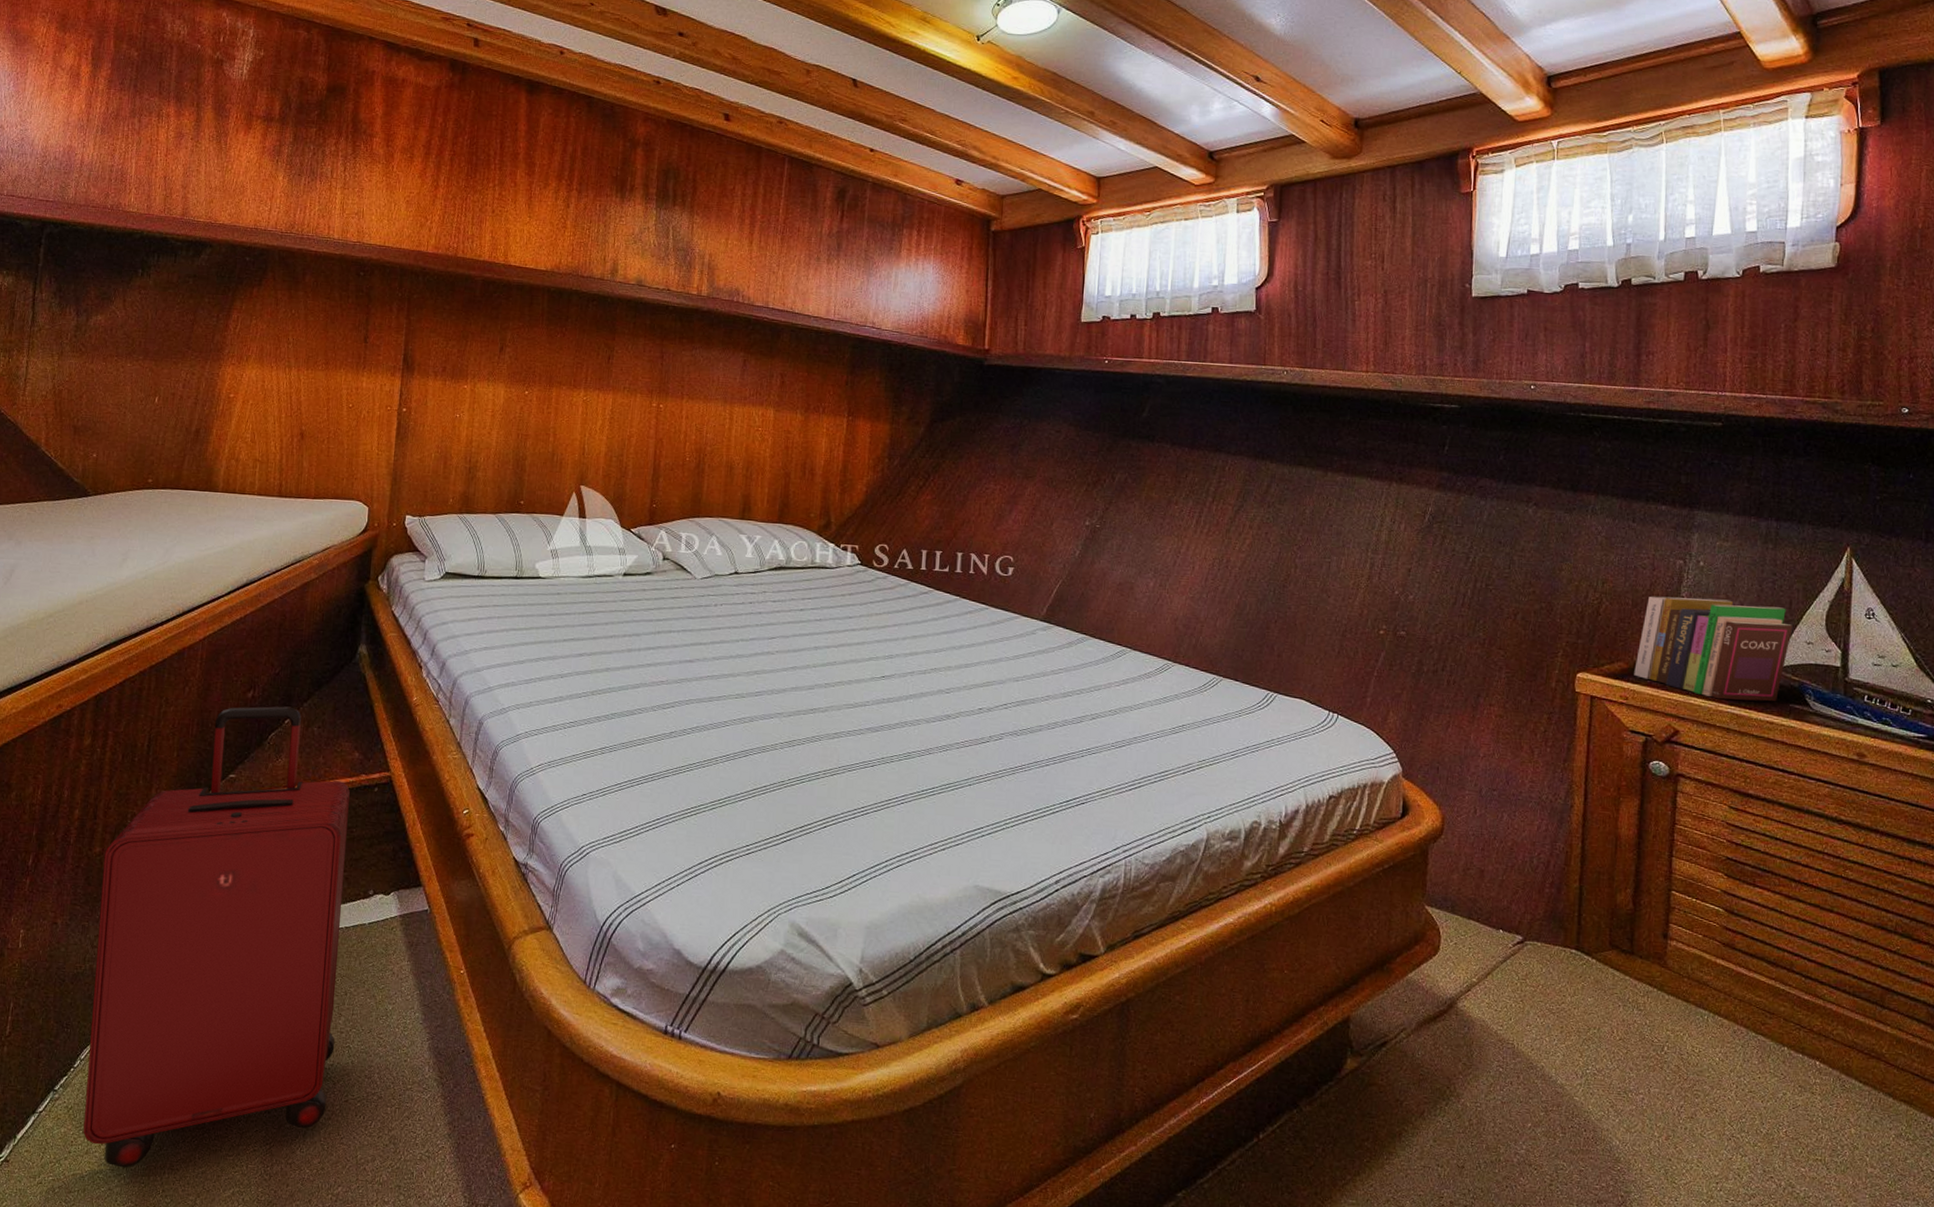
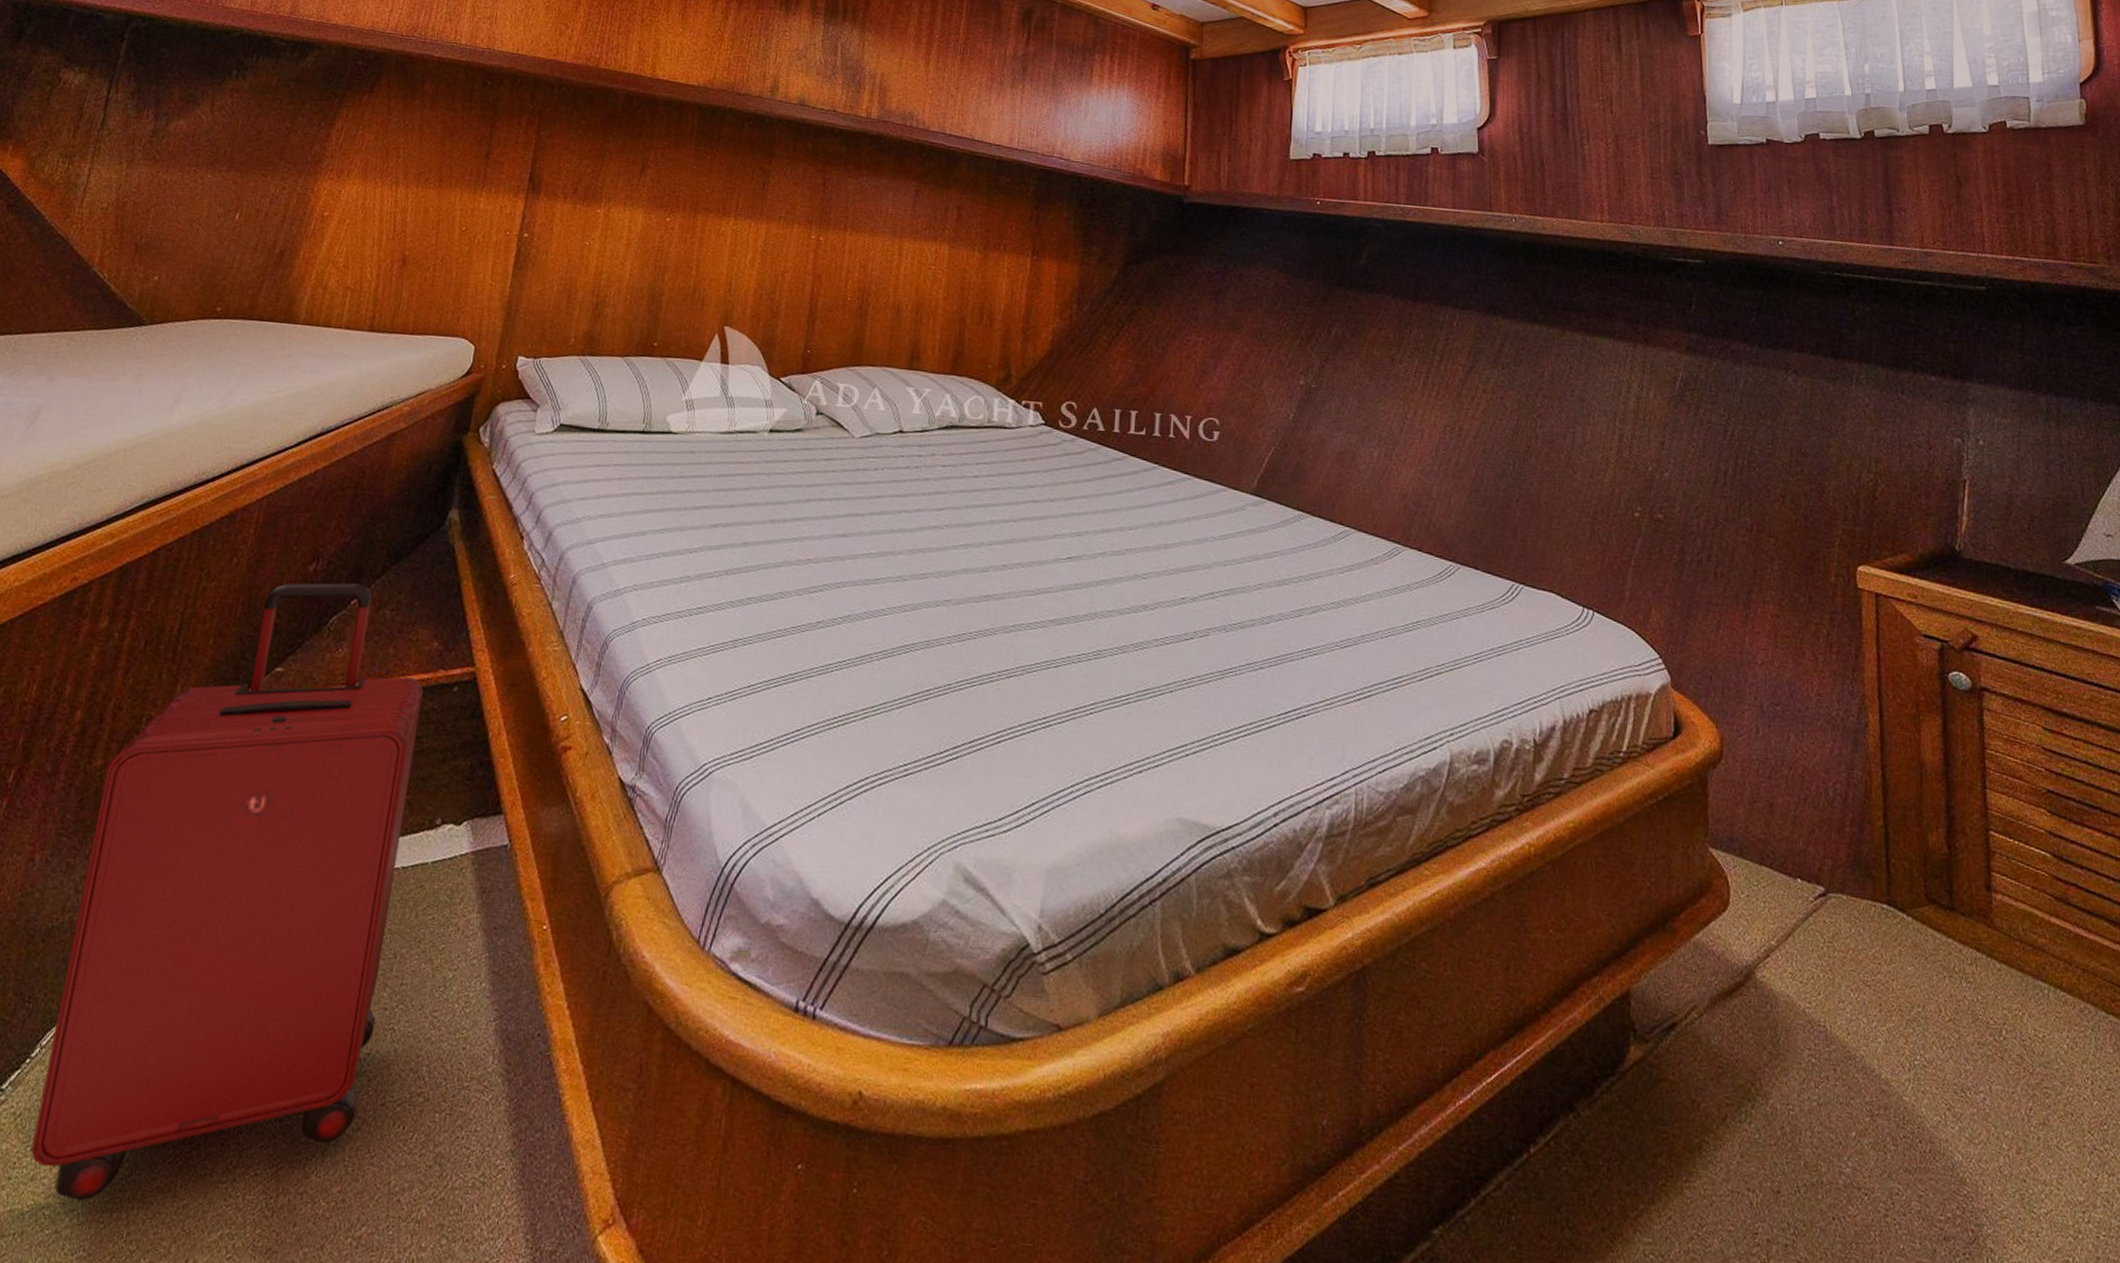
books: present [1634,596,1793,702] -> none [1920,478,2088,604]

